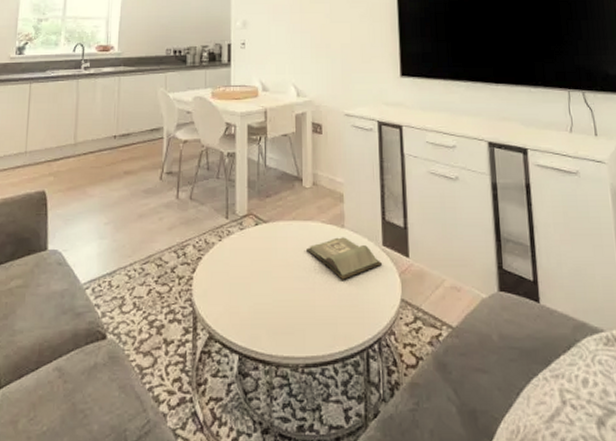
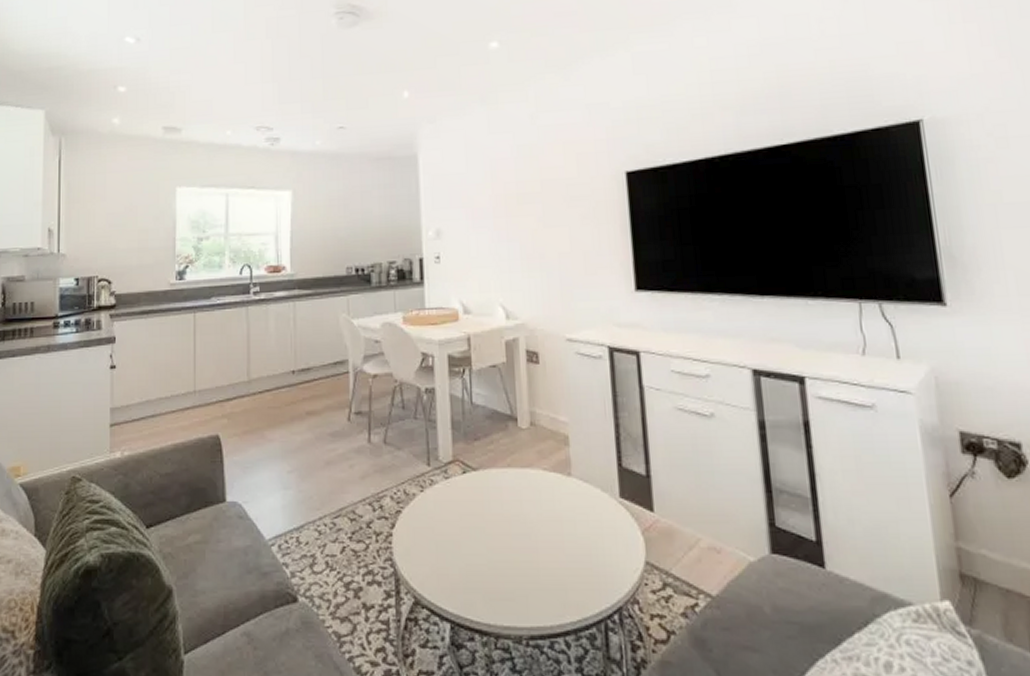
hardback book: present [306,237,382,280] -> none [526,487,620,538]

